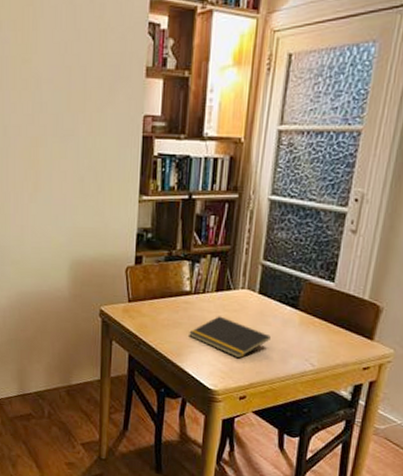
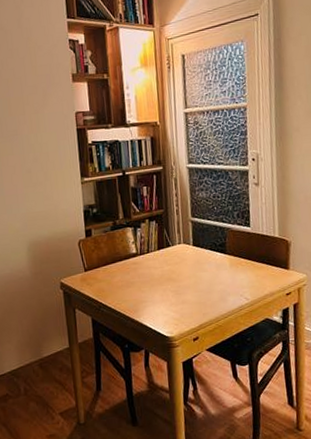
notepad: present [189,316,271,359] -> none [141,270,209,305]

